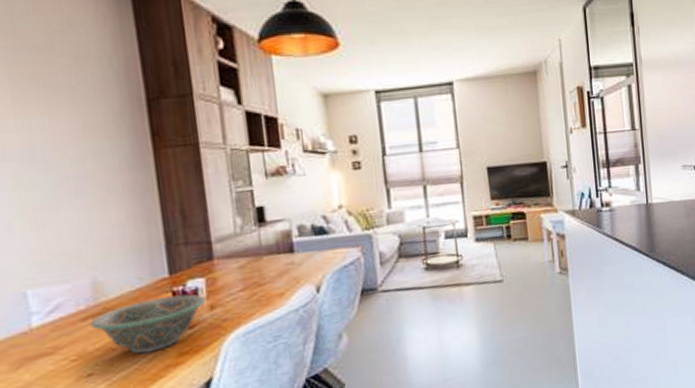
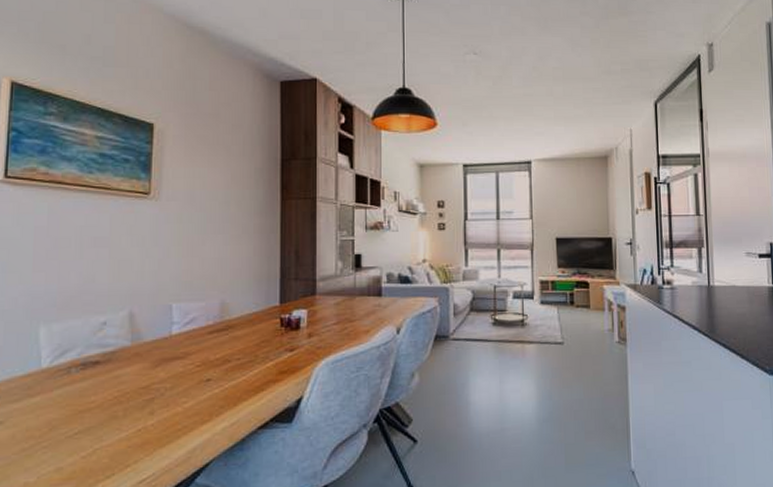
decorative bowl: present [90,294,205,355] -> none [215,322,305,368]

